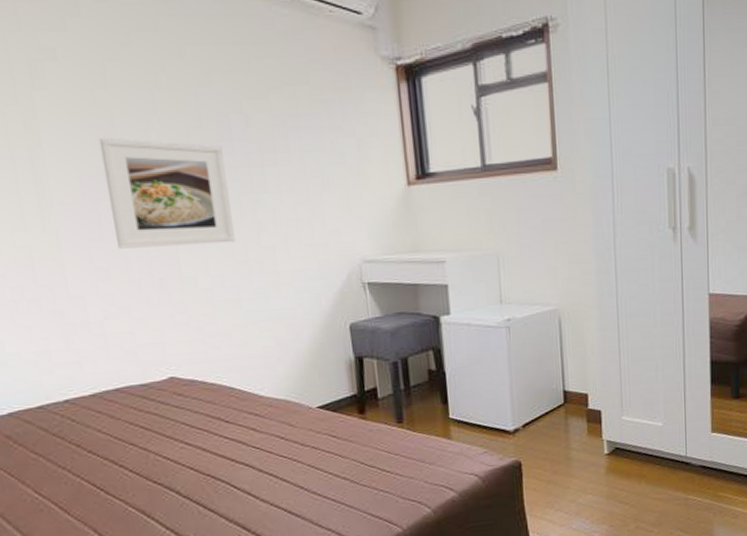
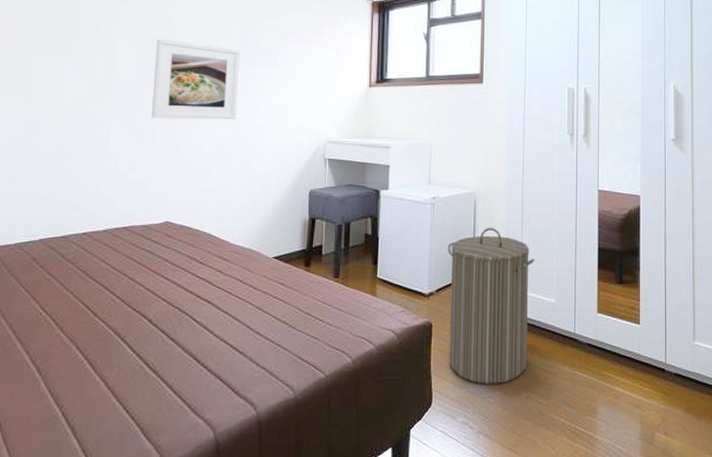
laundry hamper: none [531,348,637,520] -> present [448,227,535,384]

